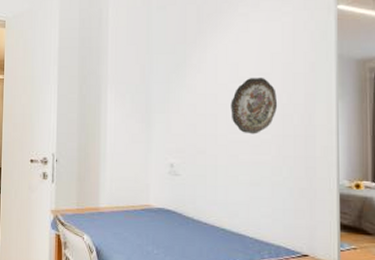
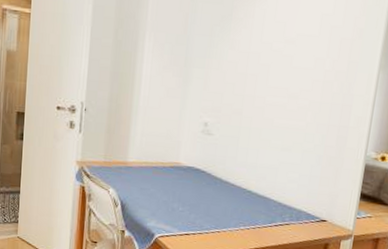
decorative plate: present [231,78,278,134] -> none [272,39,321,99]

